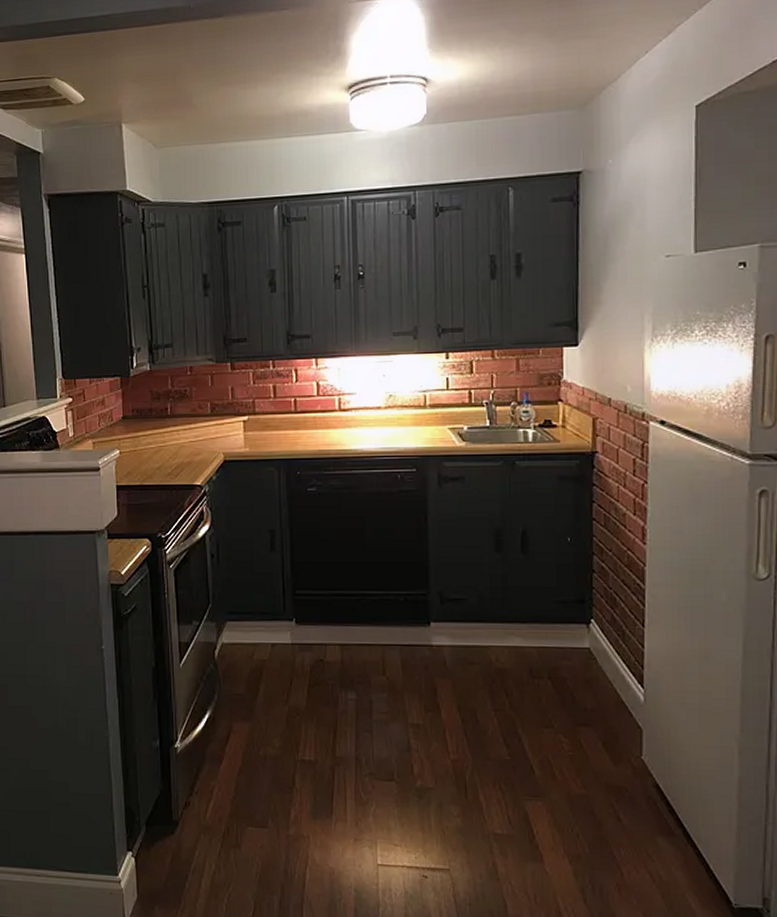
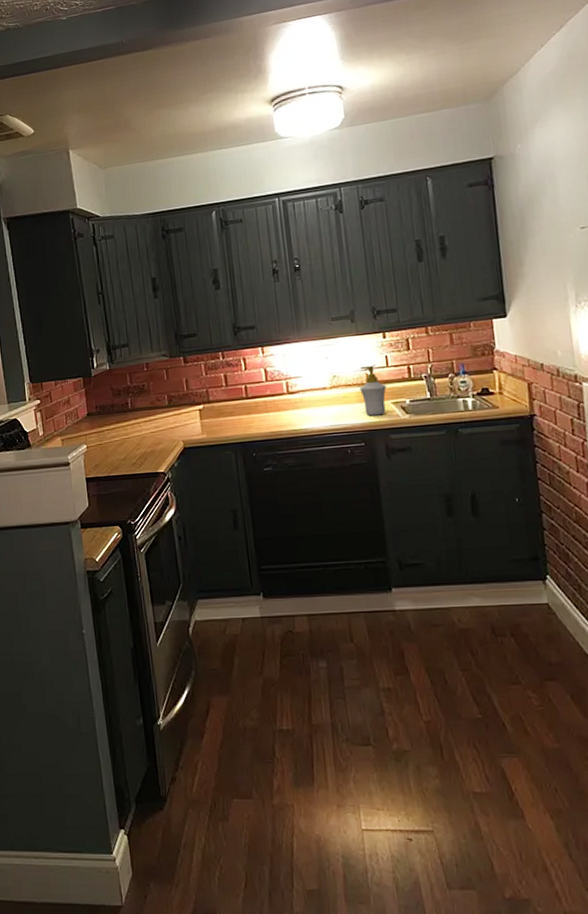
soap bottle: none [416,386,444,441] -> present [360,365,386,416]

